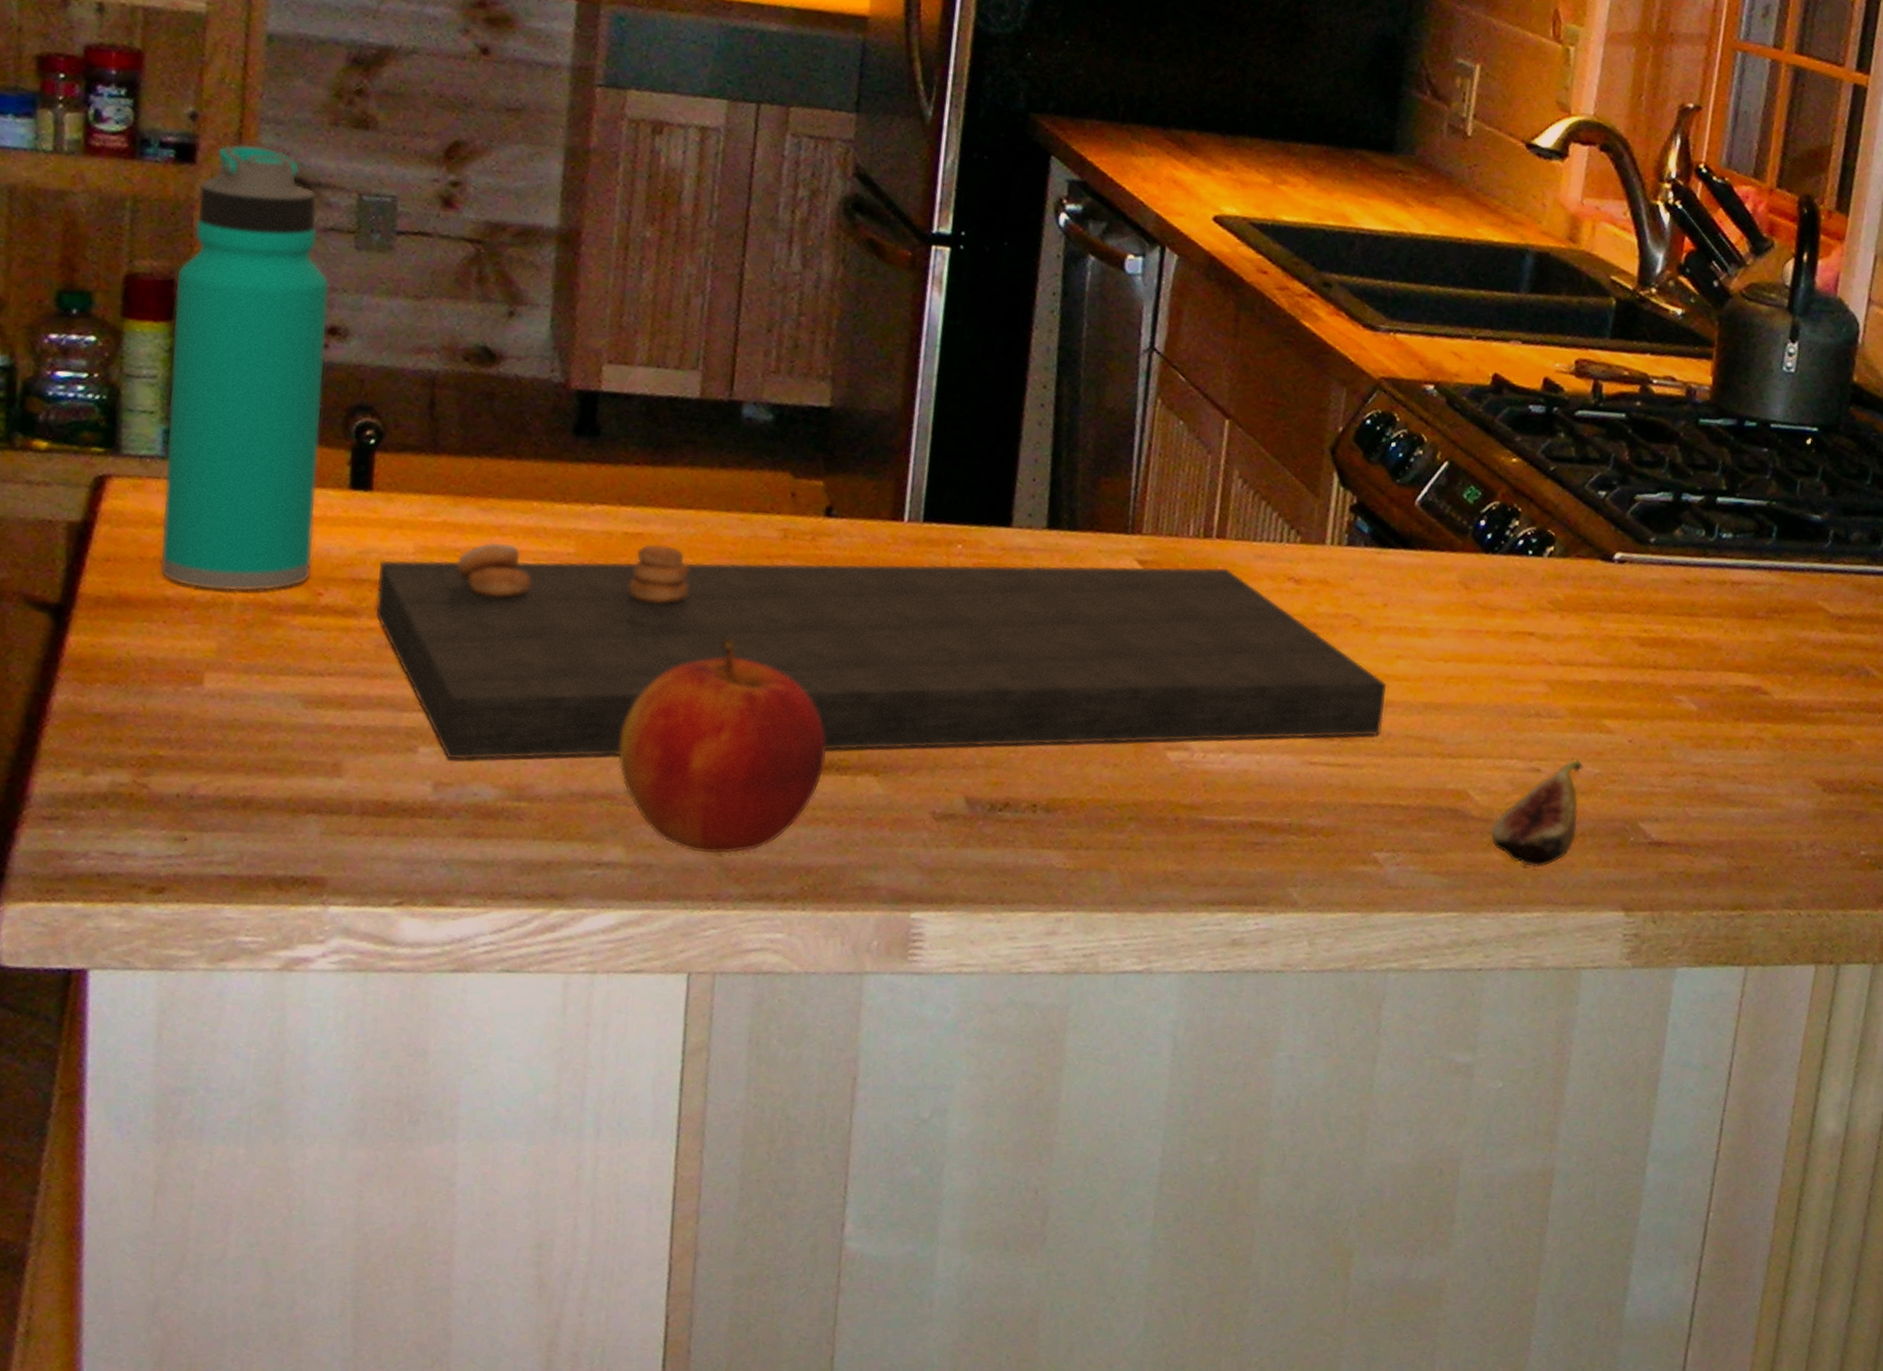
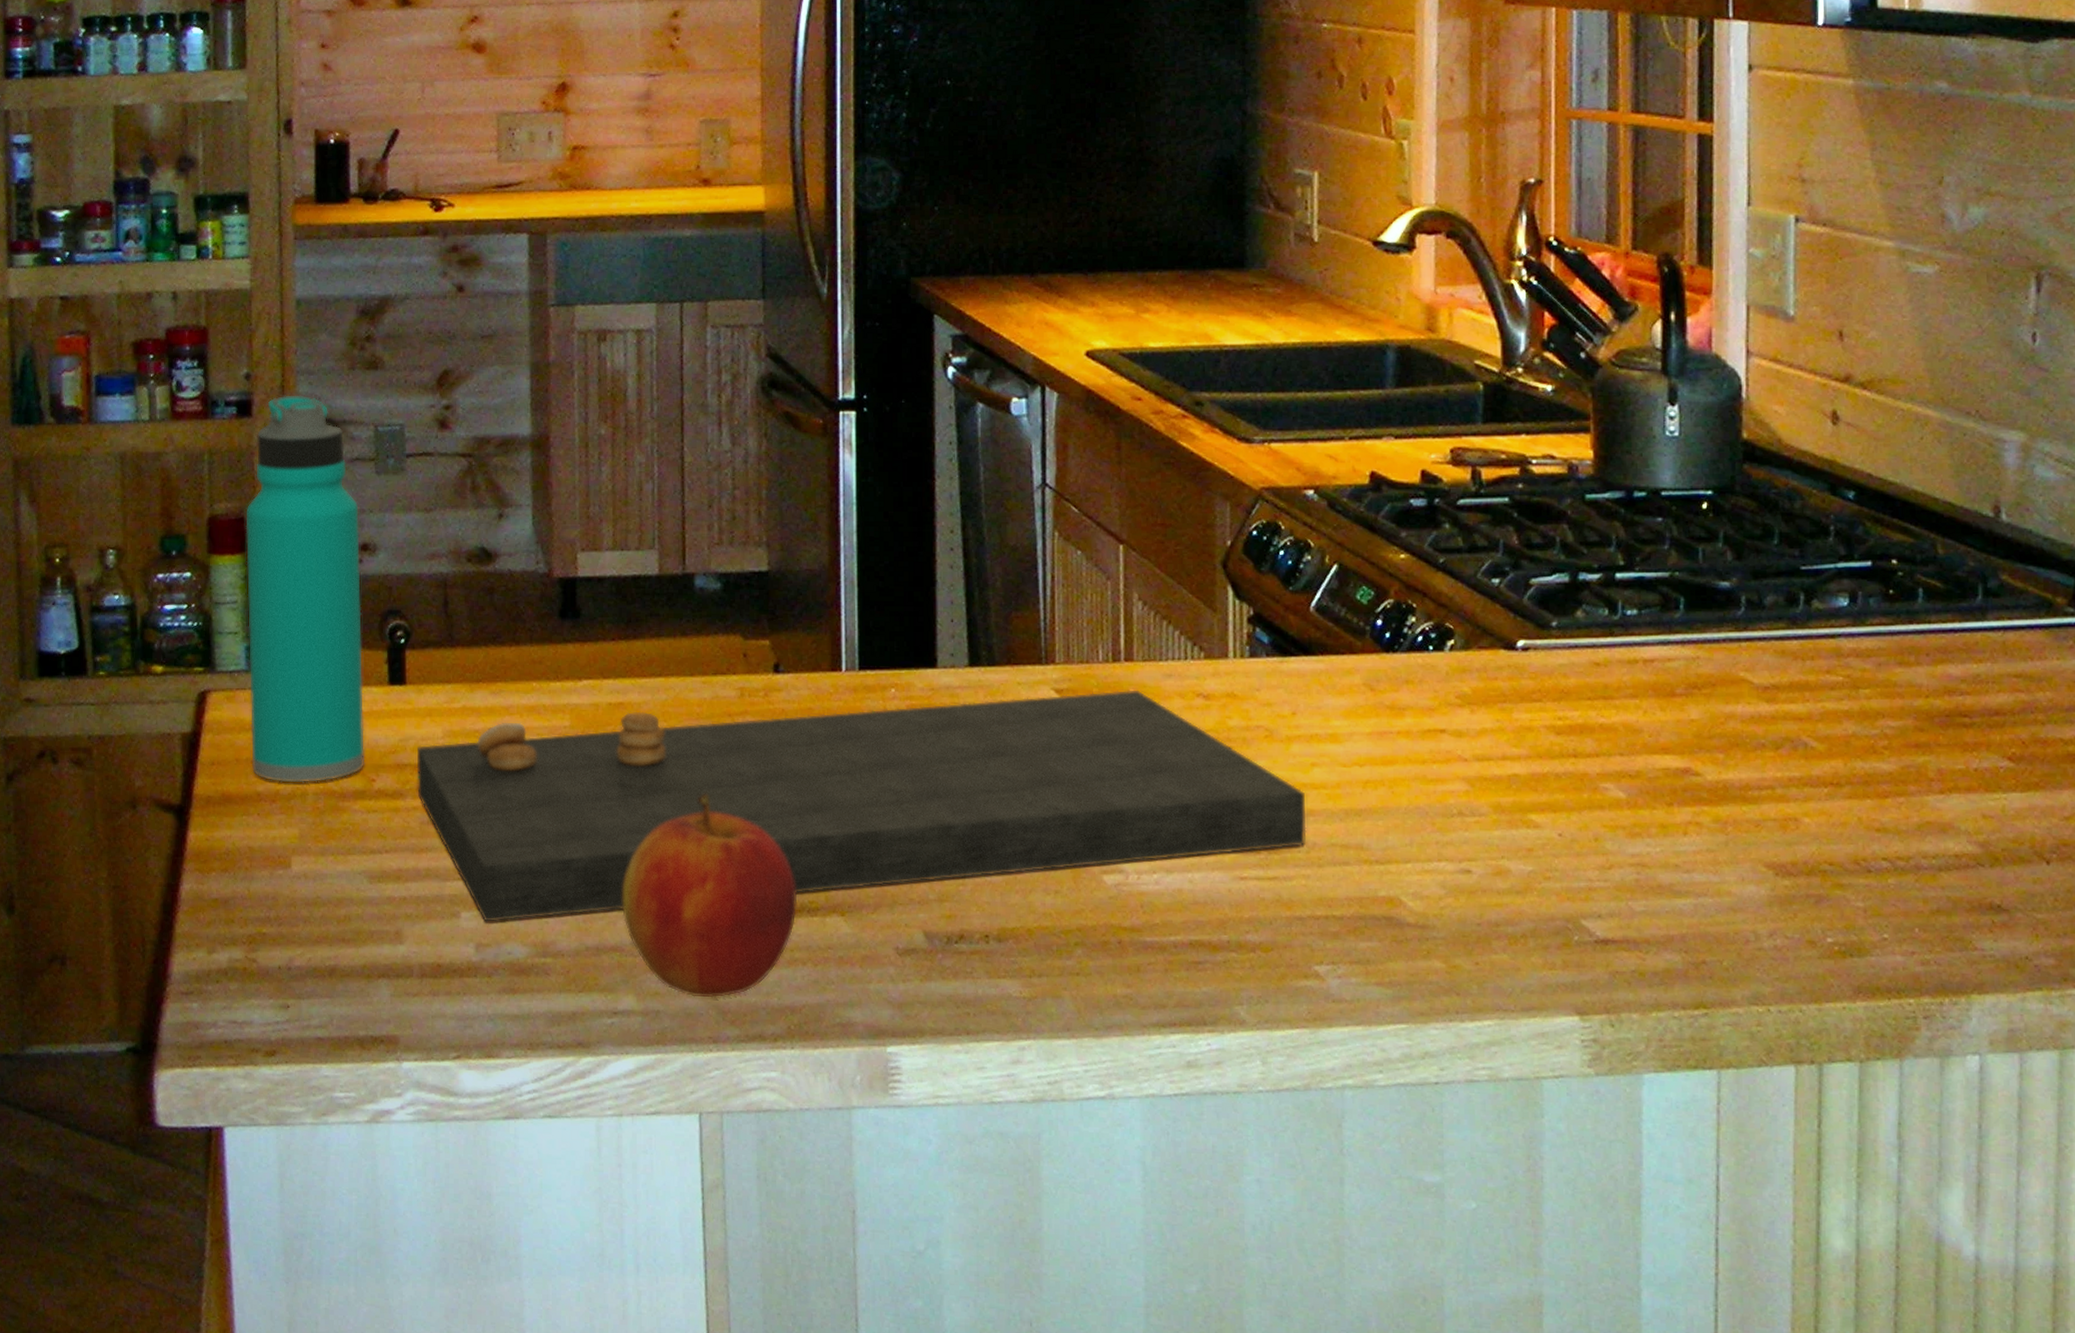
fruit: present [1490,760,1584,868] -> none [1428,858,1517,973]

